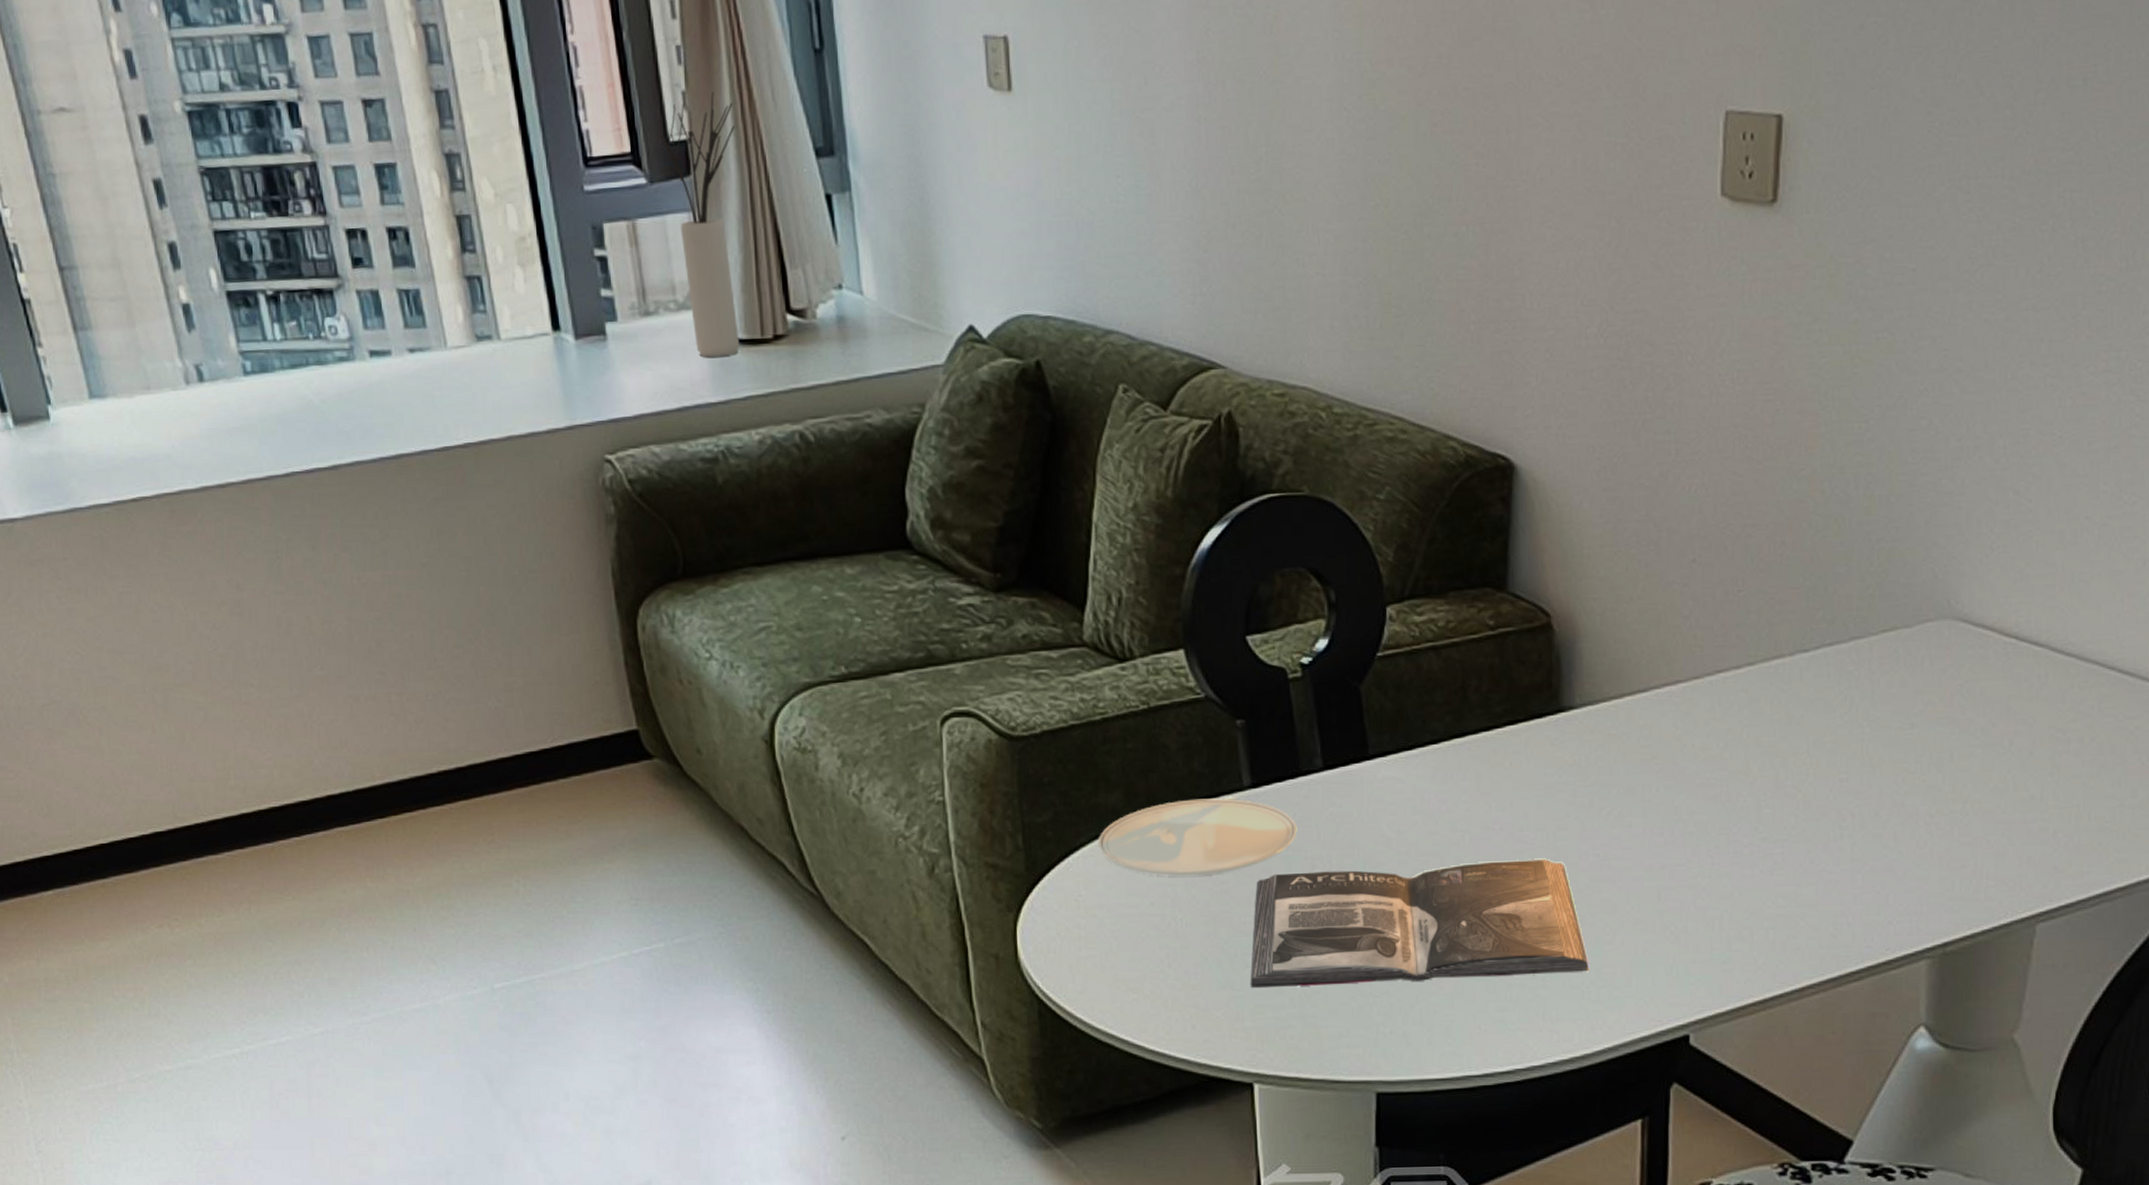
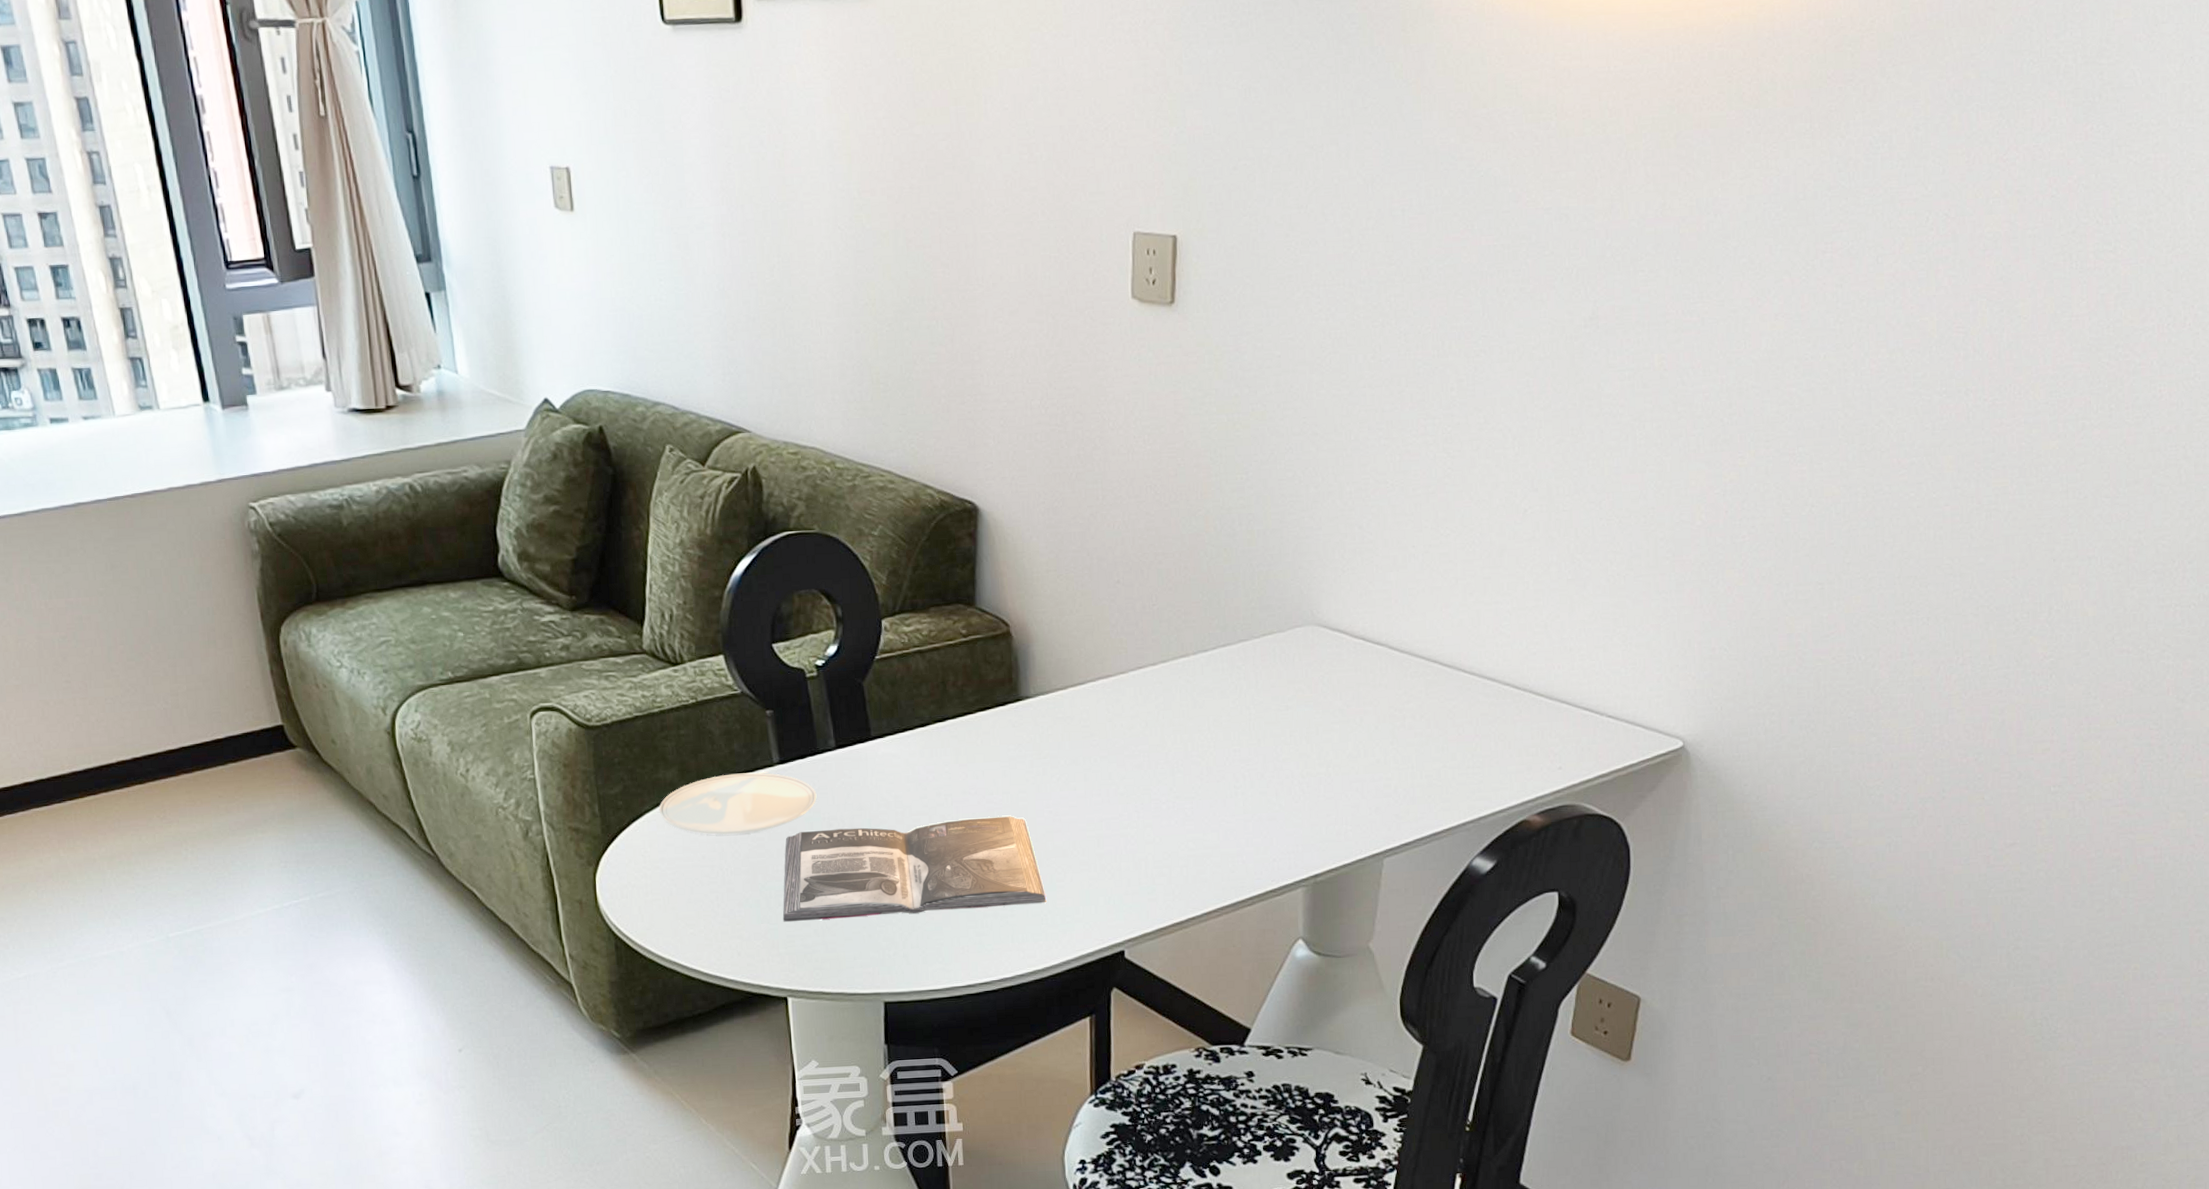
vase: present [660,92,740,357] -> none [288,209,359,424]

